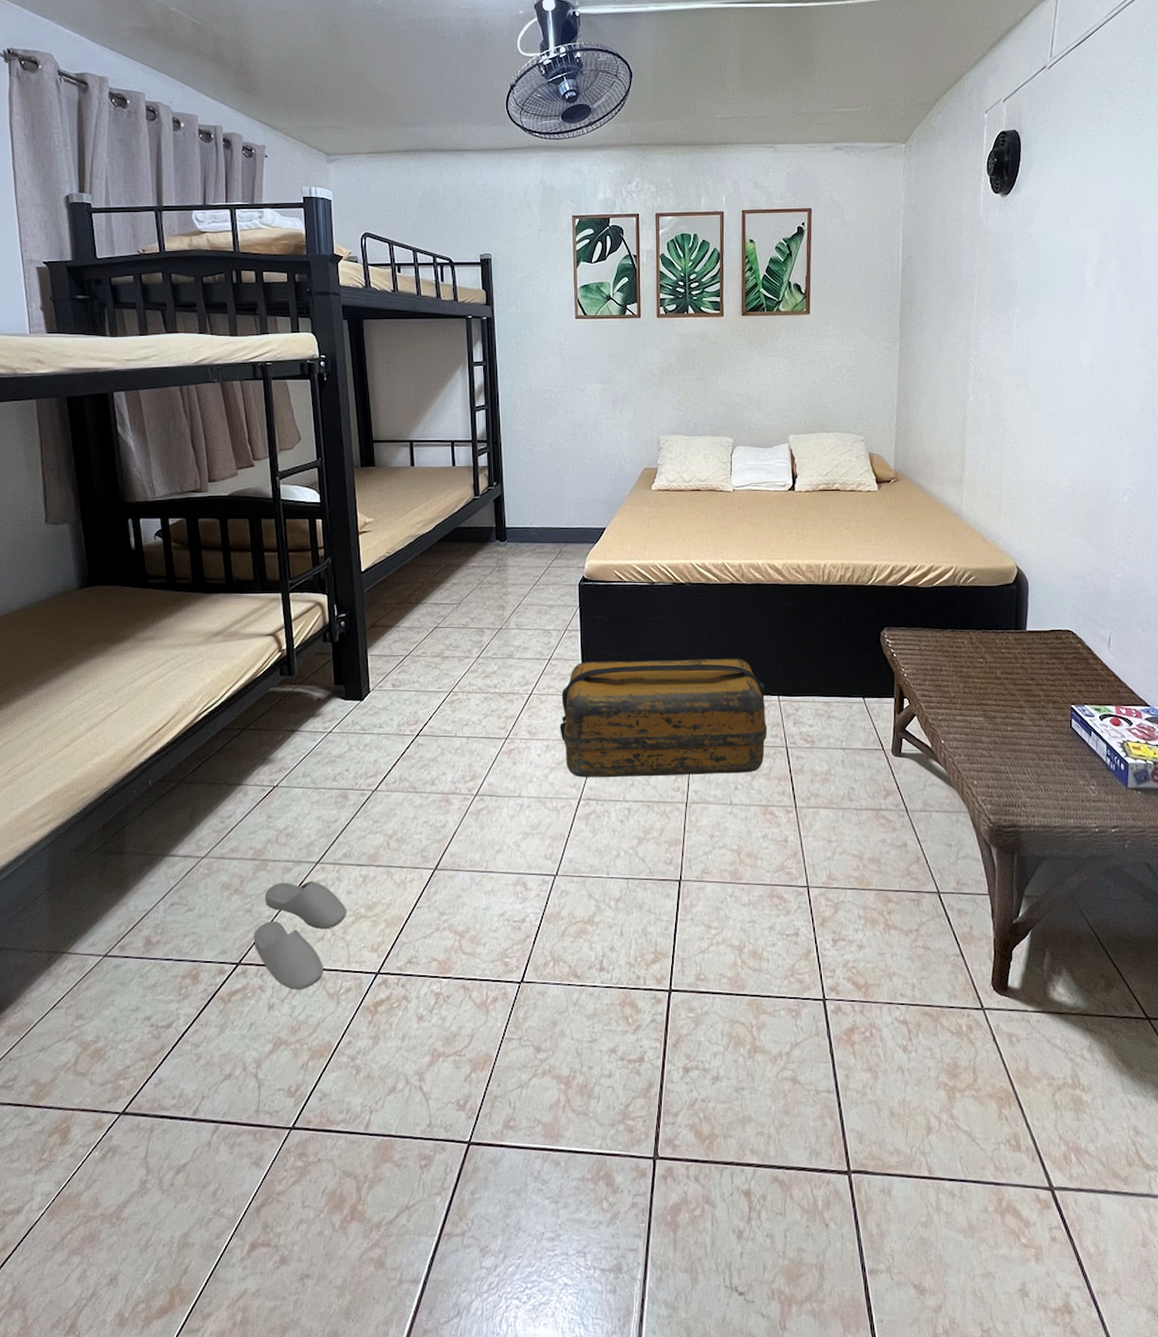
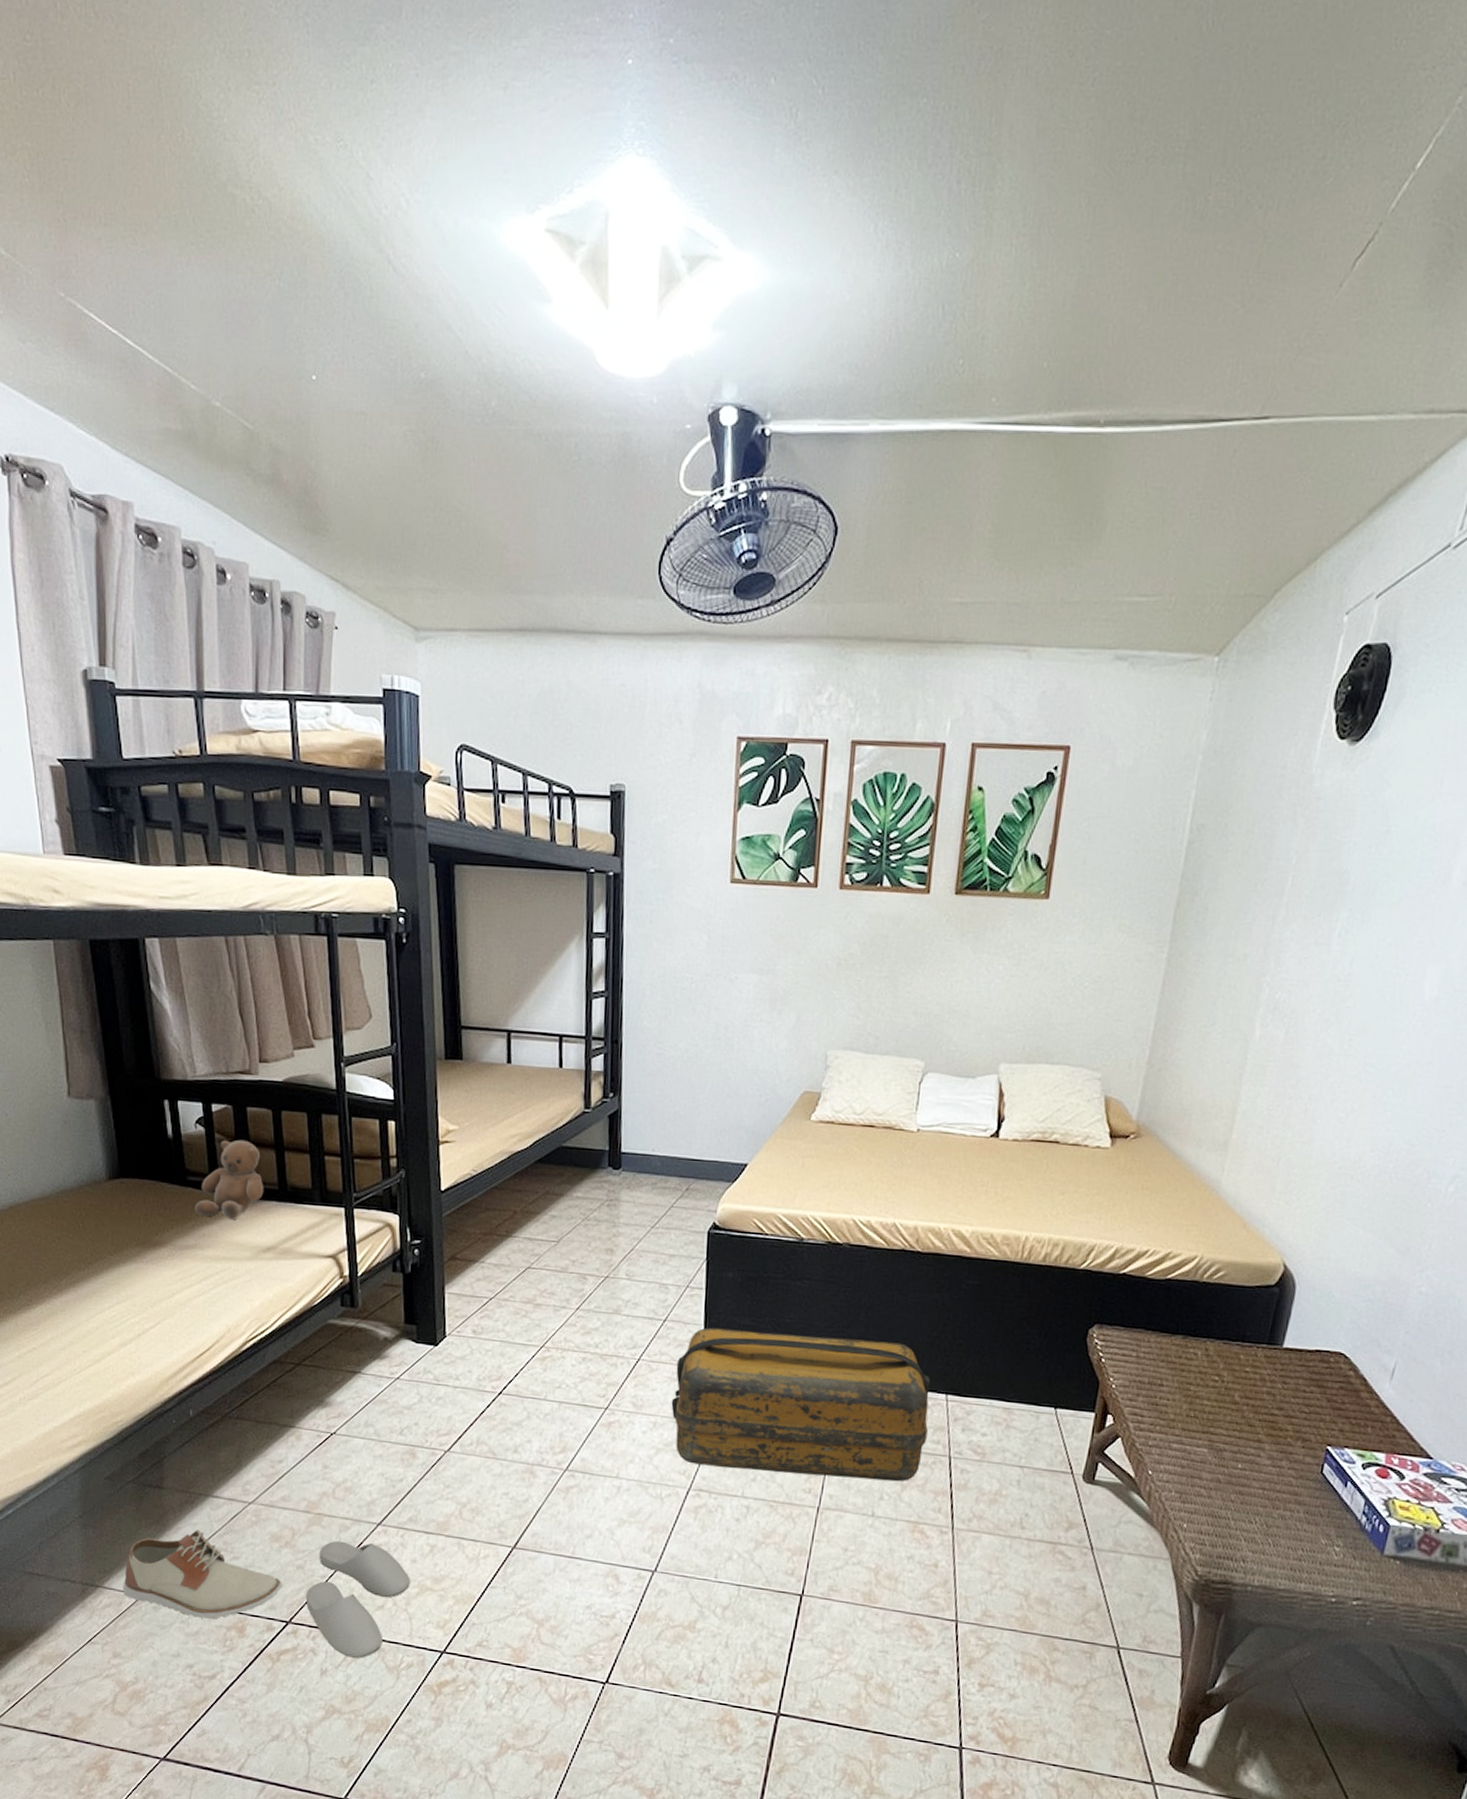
shoe: none [86,888,233,971] -> present [123,1530,283,1619]
teddy bear: none [154,545,213,613] -> present [195,1139,264,1220]

